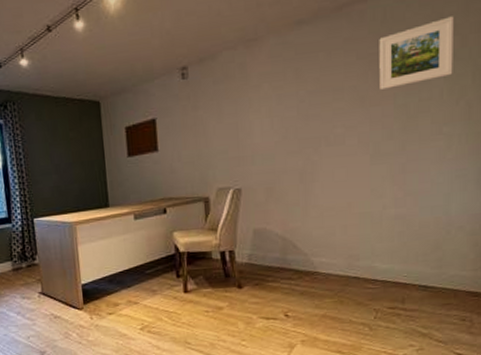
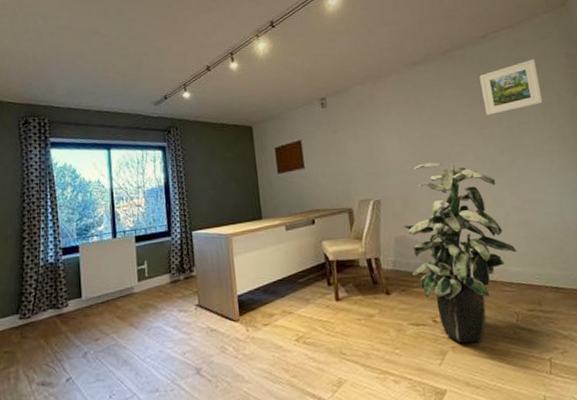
indoor plant: none [265,146,387,338] -> present [404,162,517,343]

